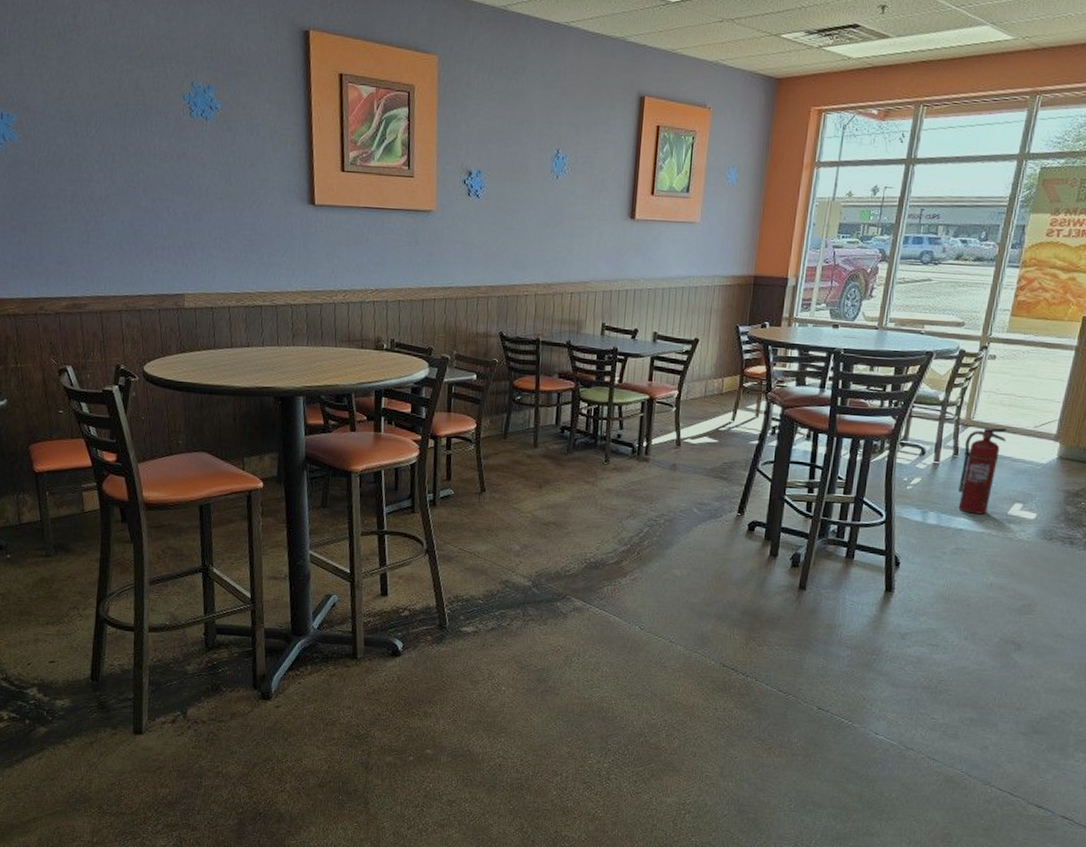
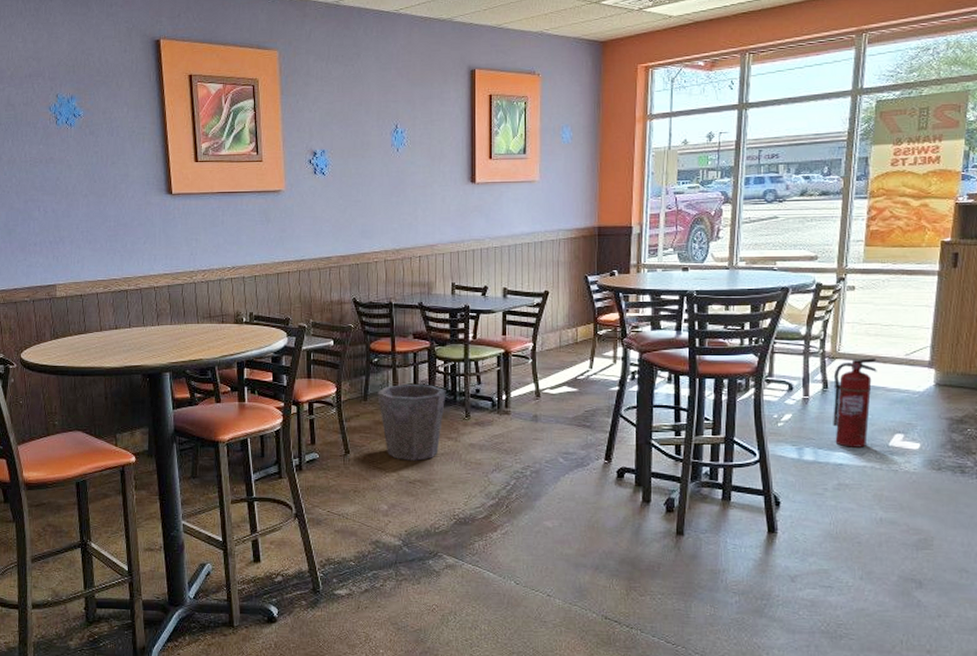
waste bin: none [517,425,588,503] -> present [377,384,446,461]

